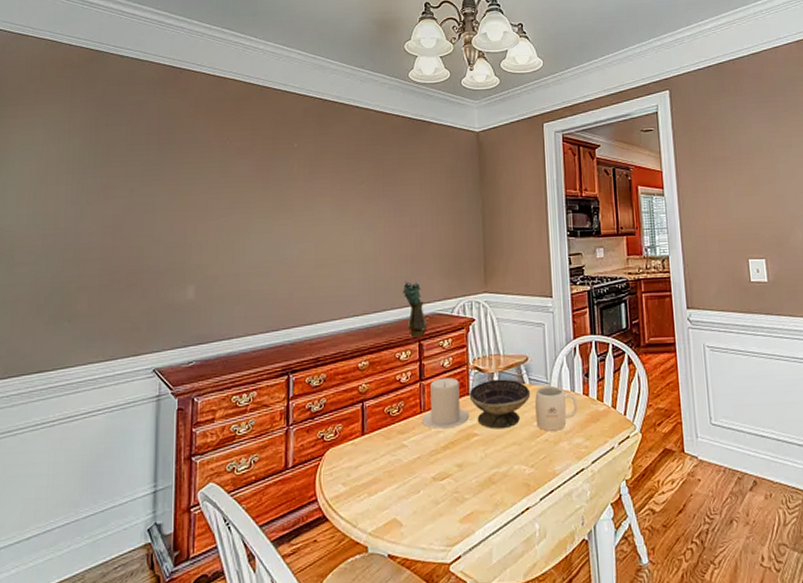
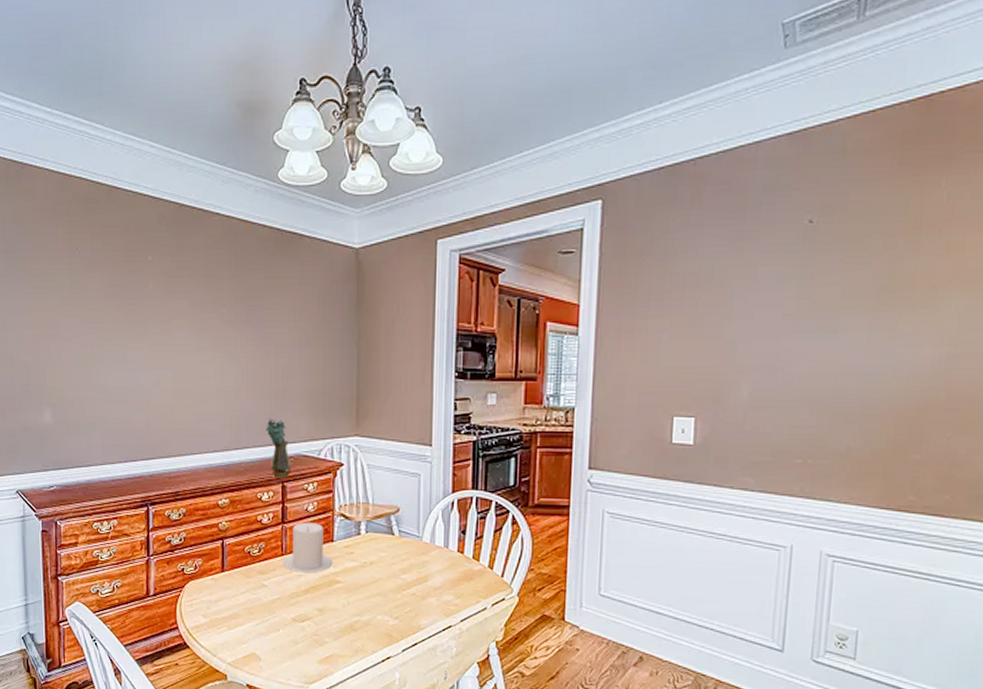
decorative bowl: present [469,379,531,429] -> none [333,528,400,579]
mug: present [535,385,578,431] -> none [404,539,451,586]

